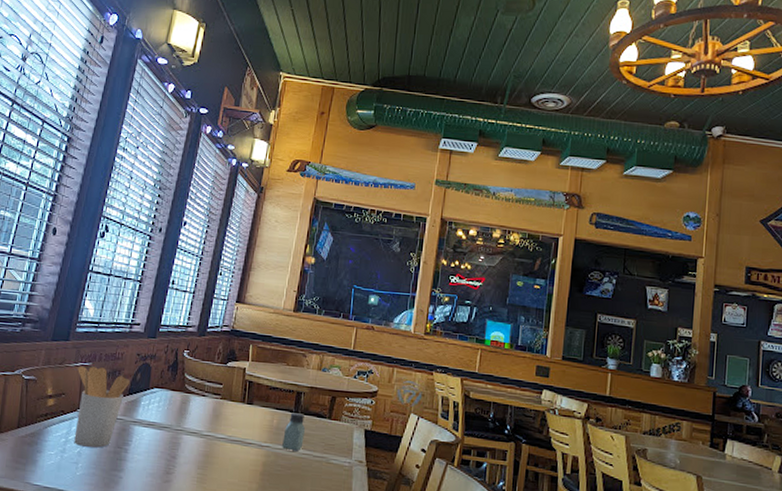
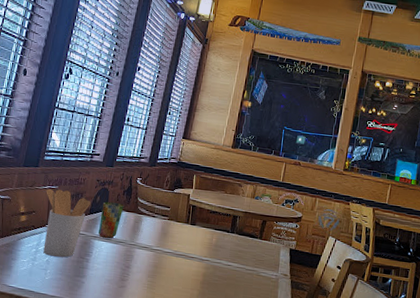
cup: none [138,379,169,424] -> present [98,201,124,239]
saltshaker: present [282,413,305,451] -> none [220,233,239,265]

